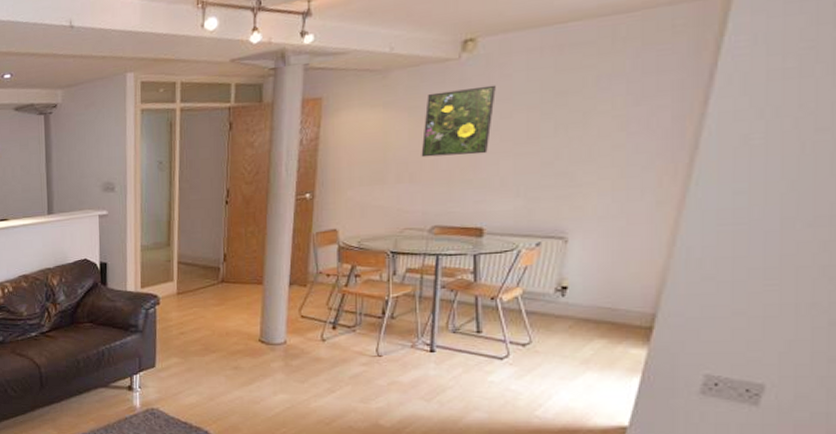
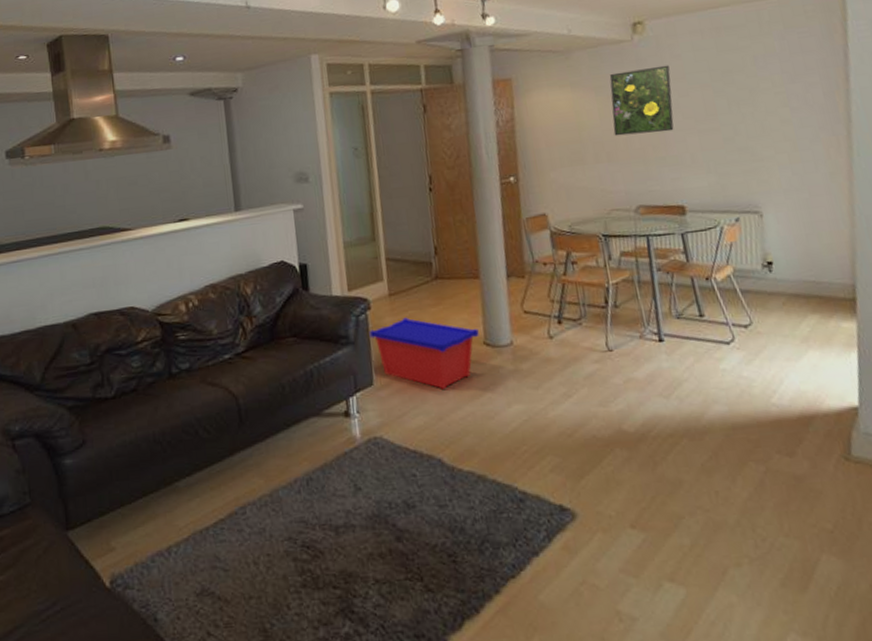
storage bin: none [156,313,256,376] -> present [369,317,479,389]

